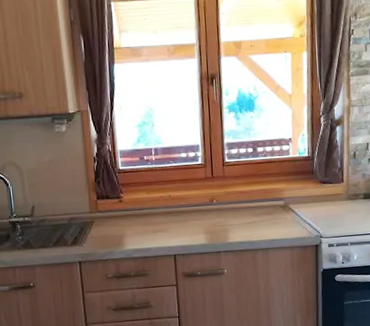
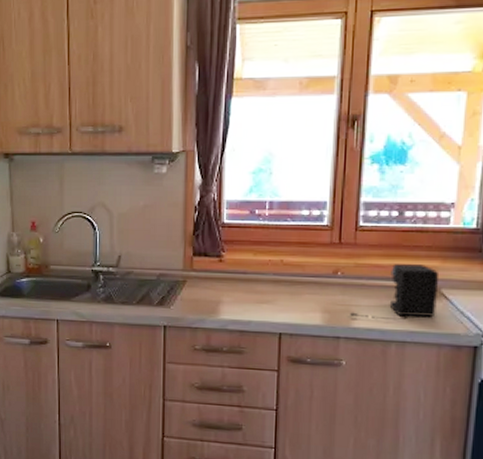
coffee maker: none [226,188,287,234] -> present [350,264,440,321]

